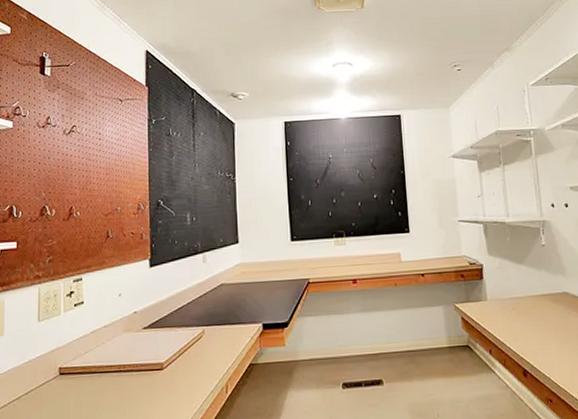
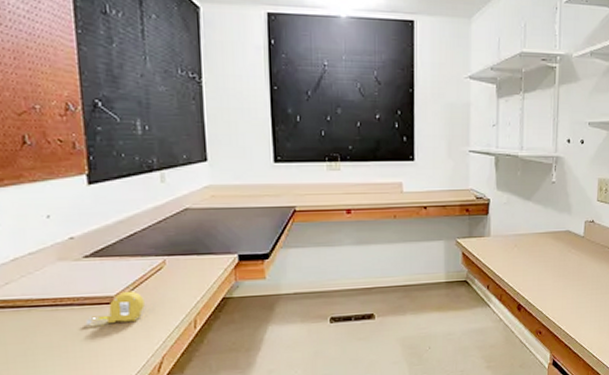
tape measure: none [141,358,187,390] -> present [86,290,145,326]

